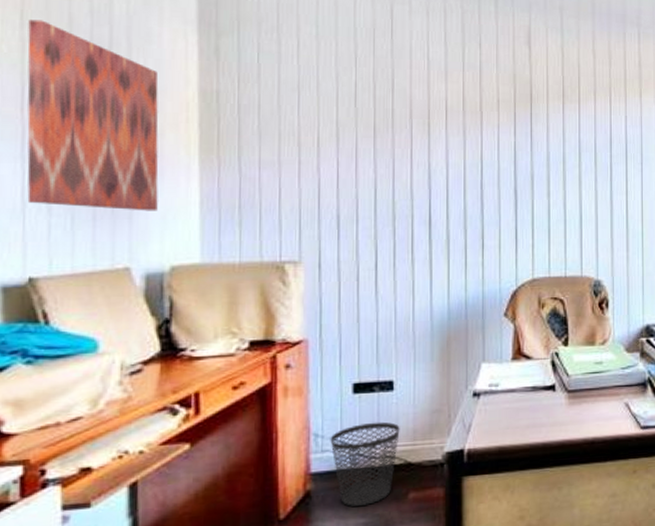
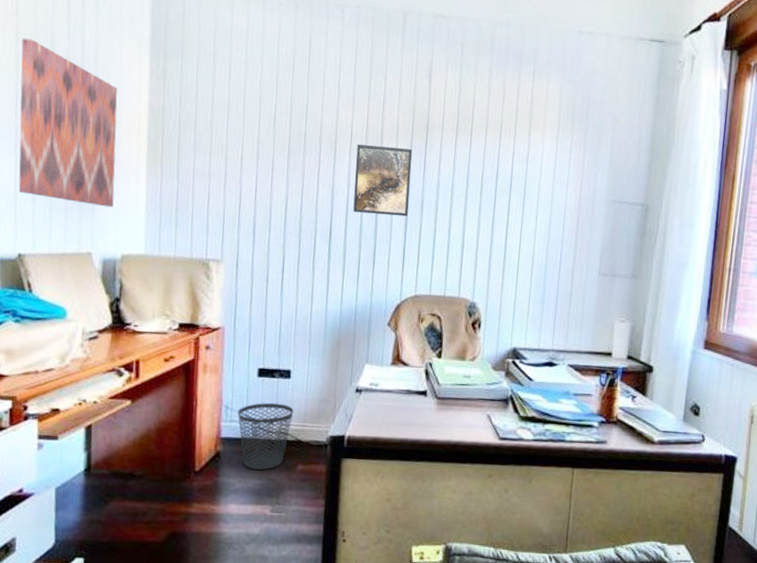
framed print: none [453,119,517,194] -> present [353,144,413,217]

